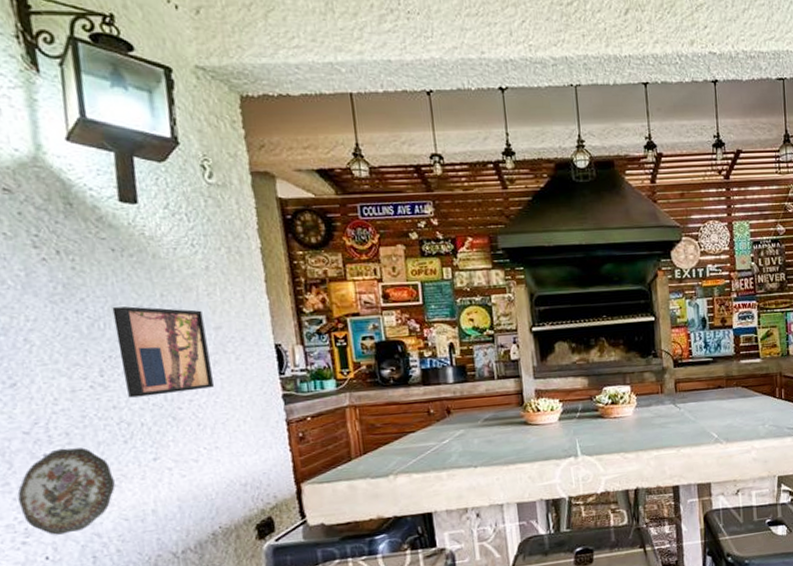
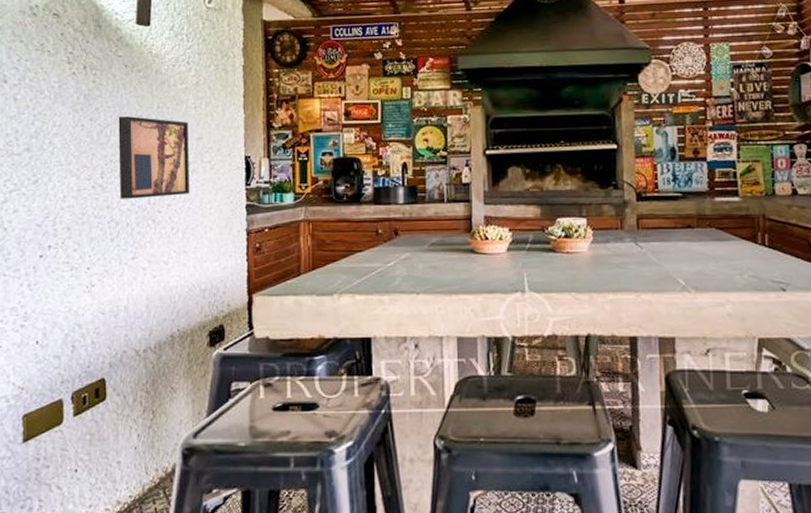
decorative plate: present [17,447,116,535] -> none [24,241,99,321]

